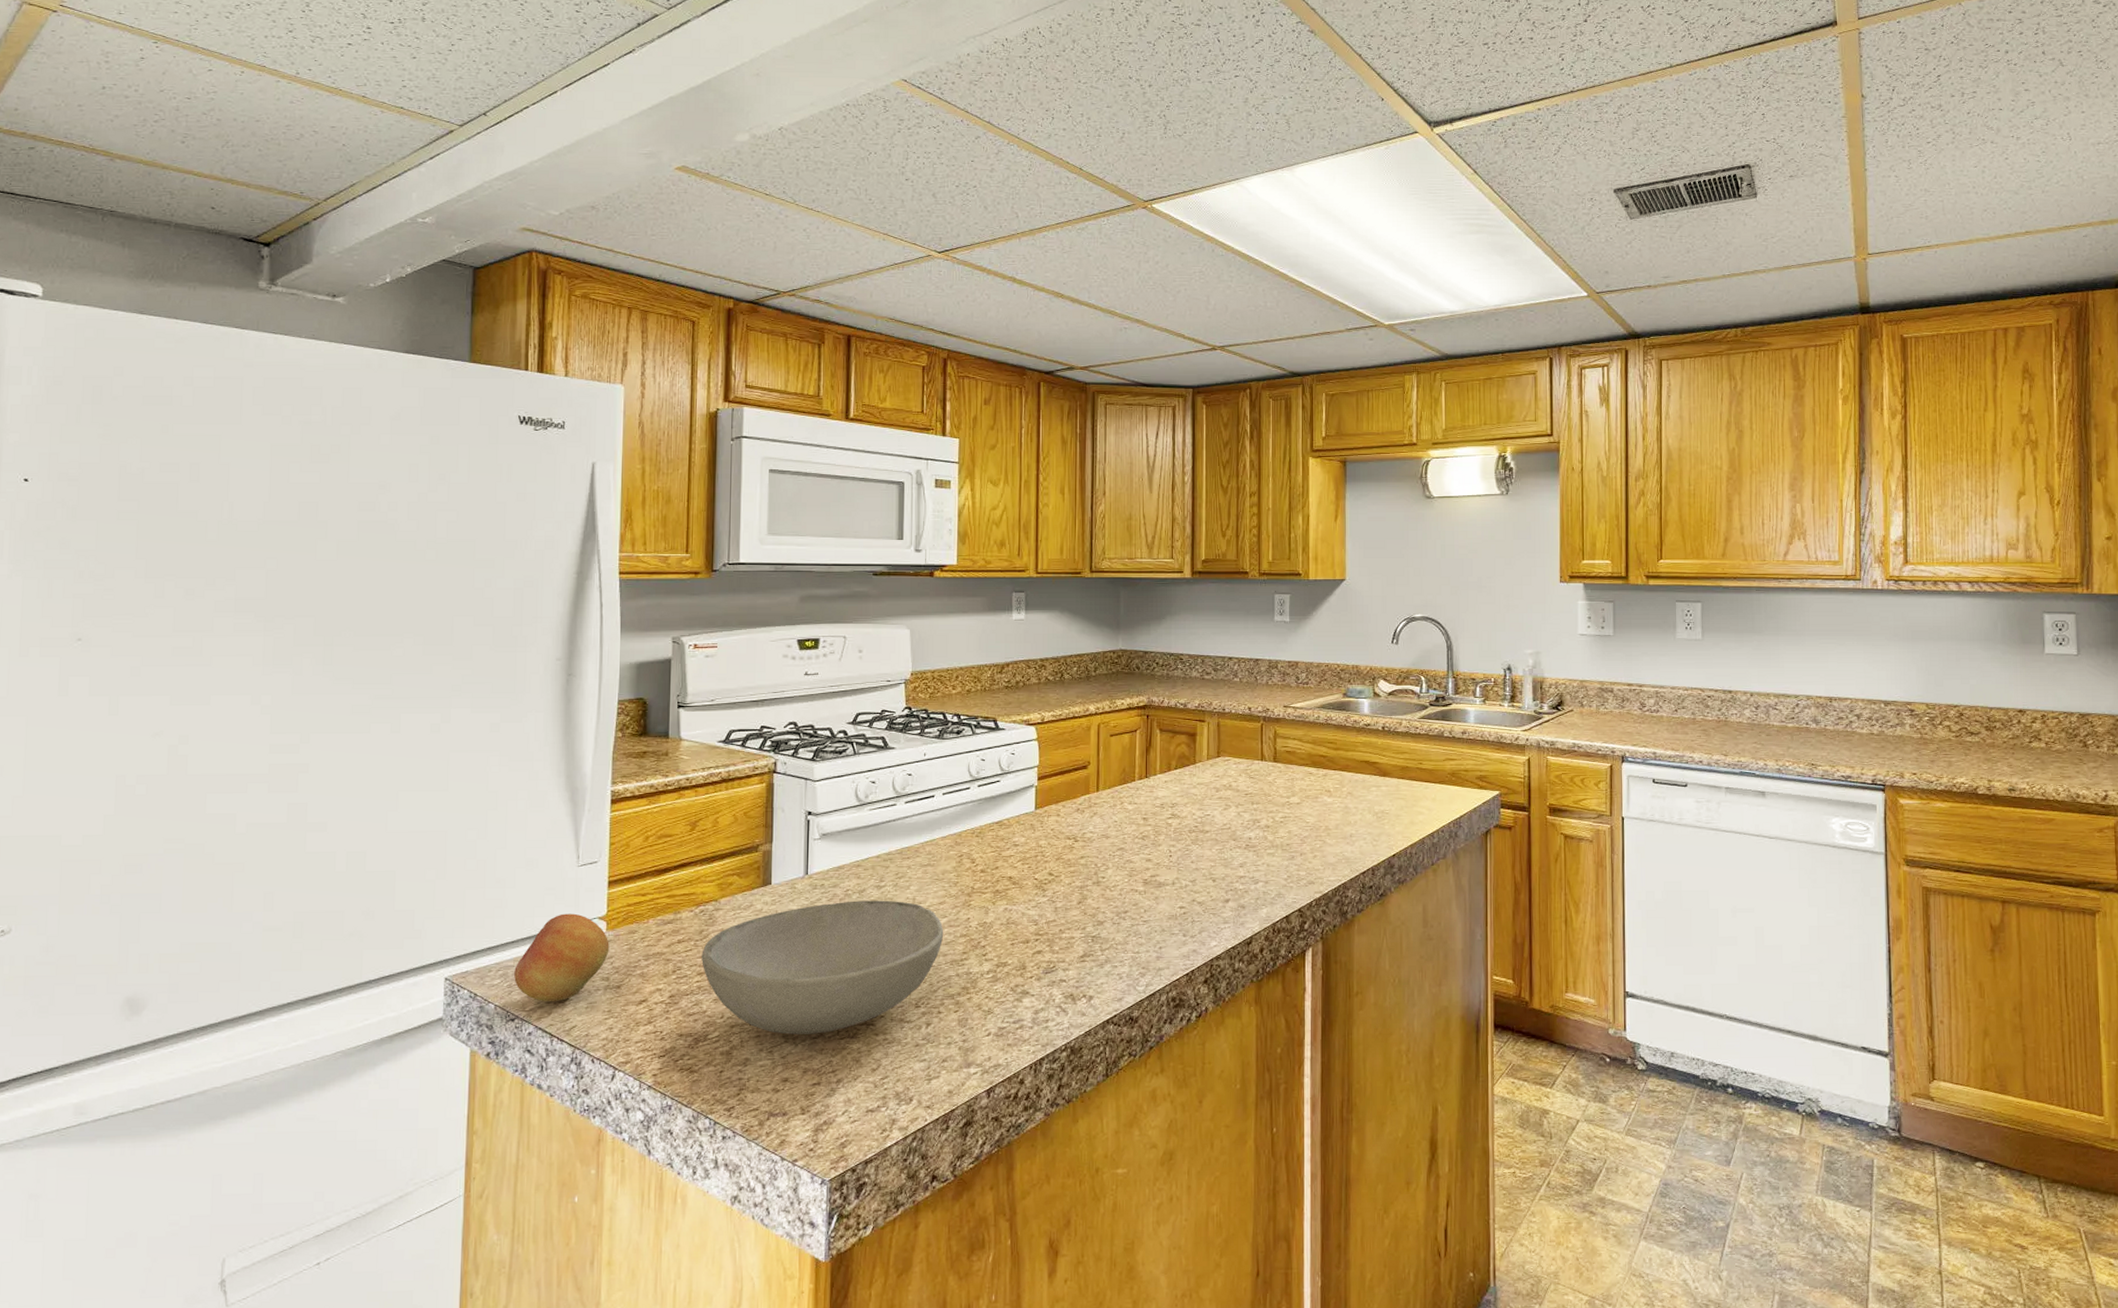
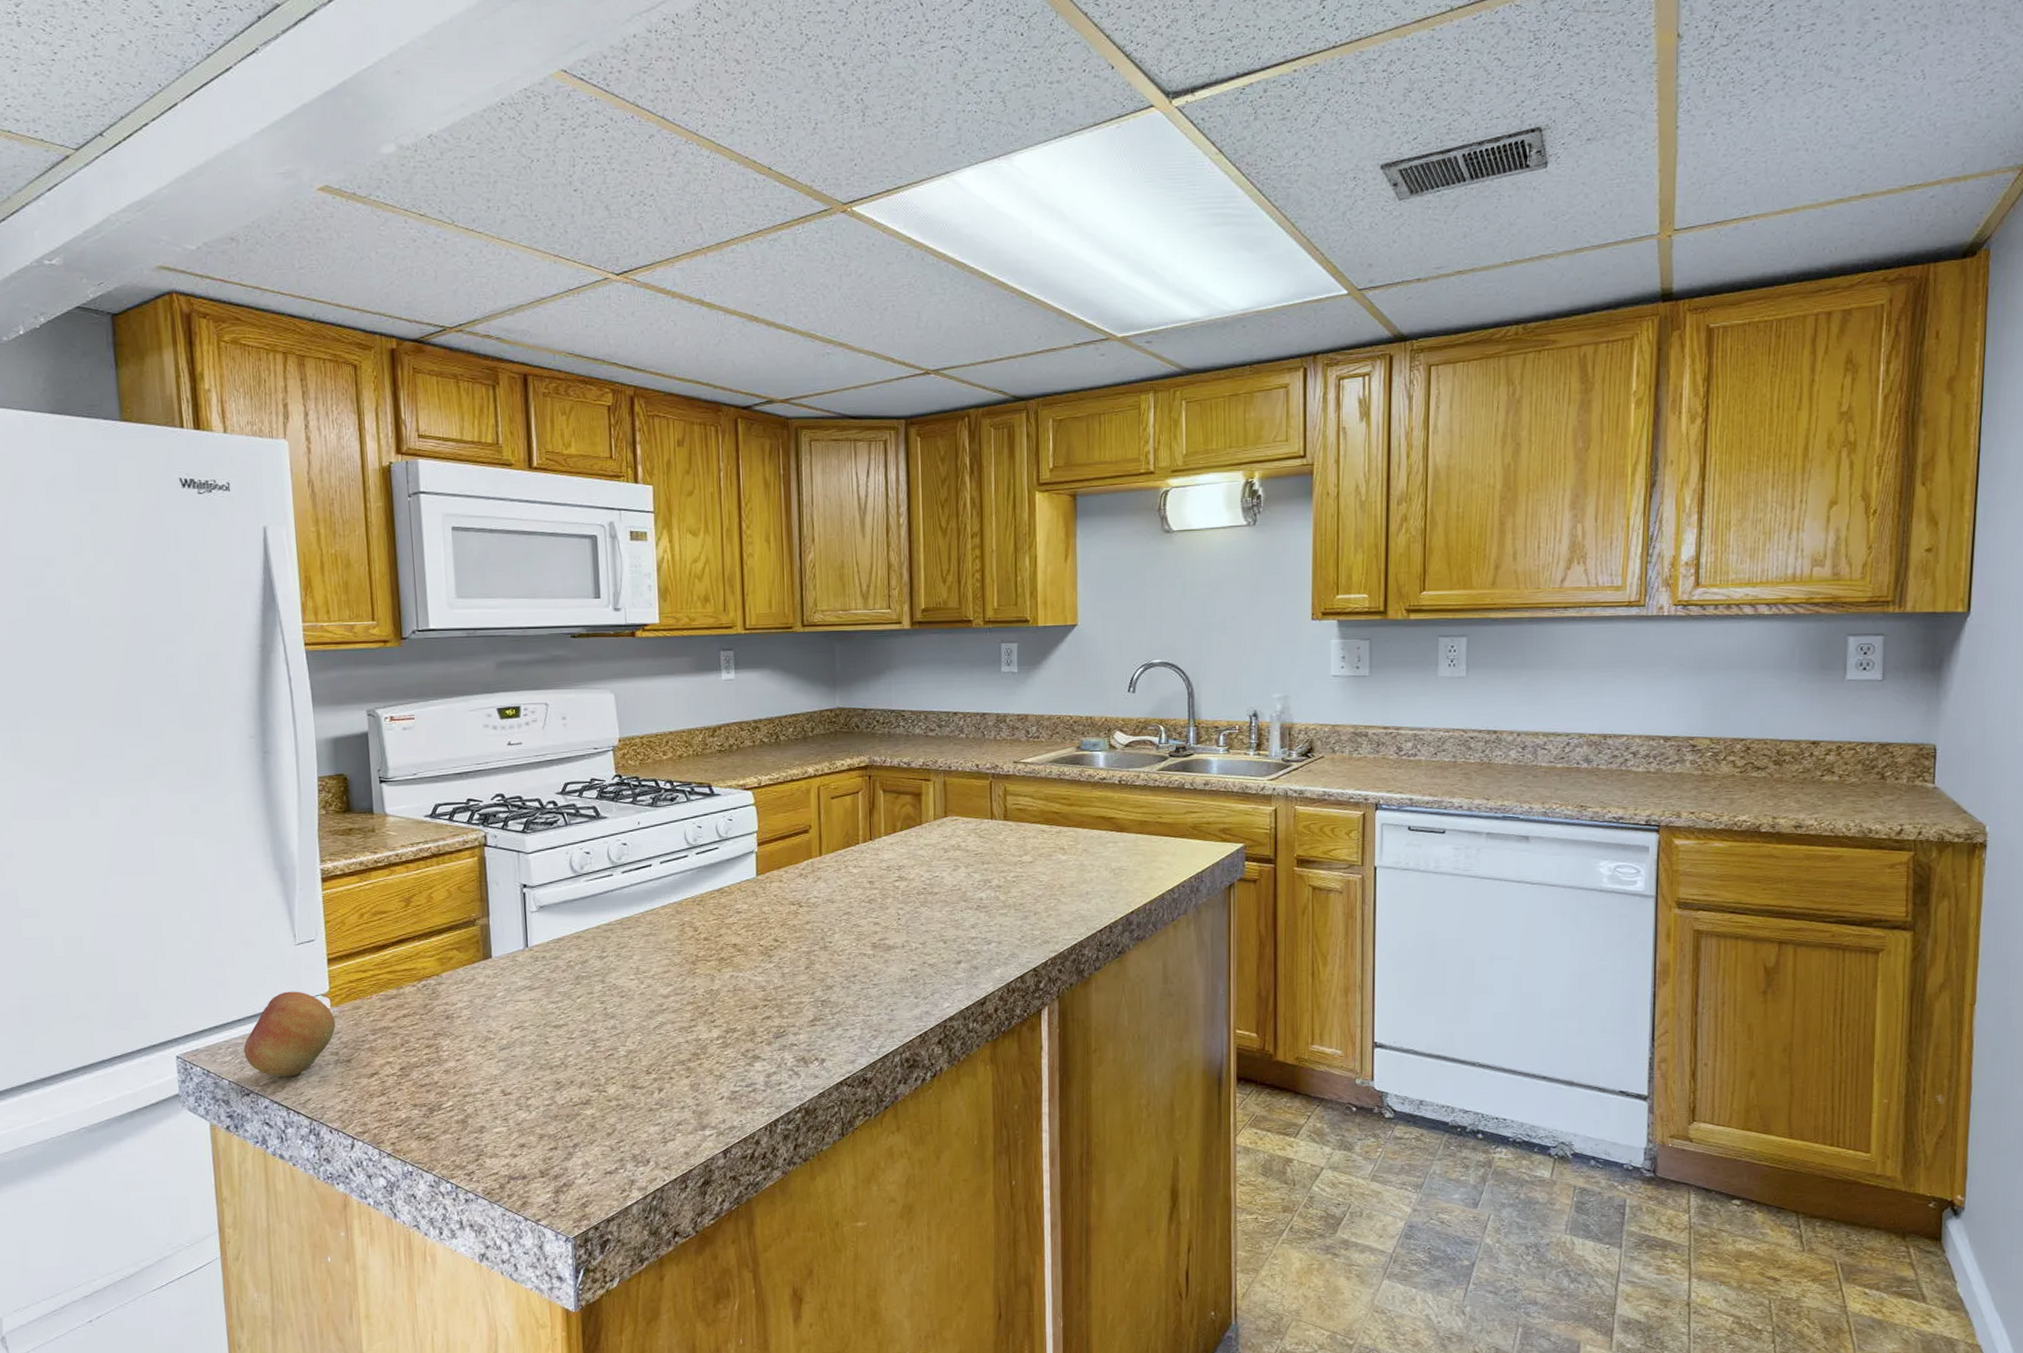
bowl: present [701,900,944,1035] -> none [428,970,671,1103]

